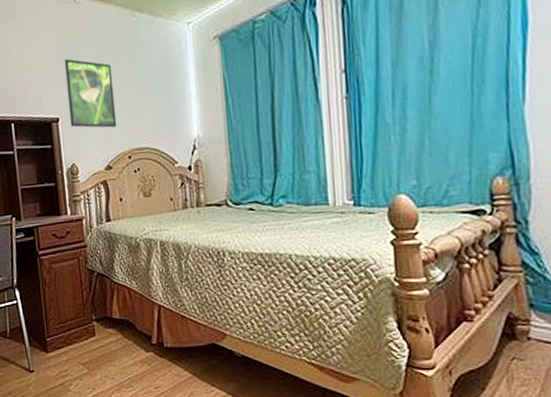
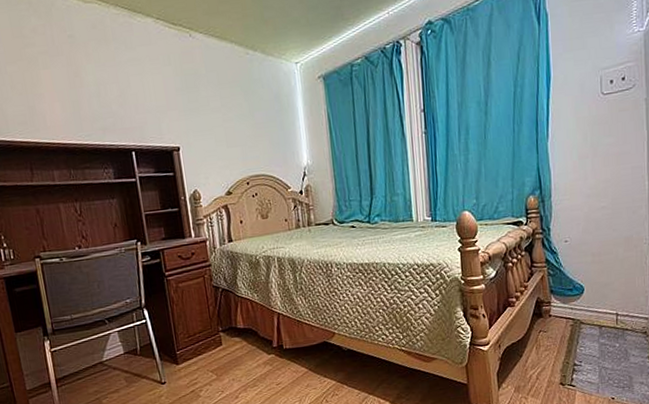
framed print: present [64,59,117,128] -> none [182,91,236,157]

